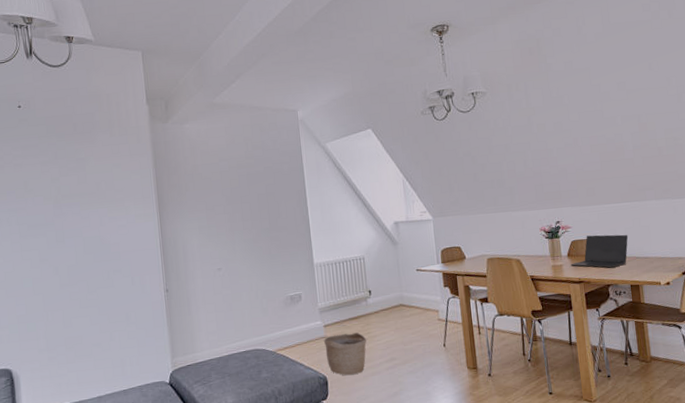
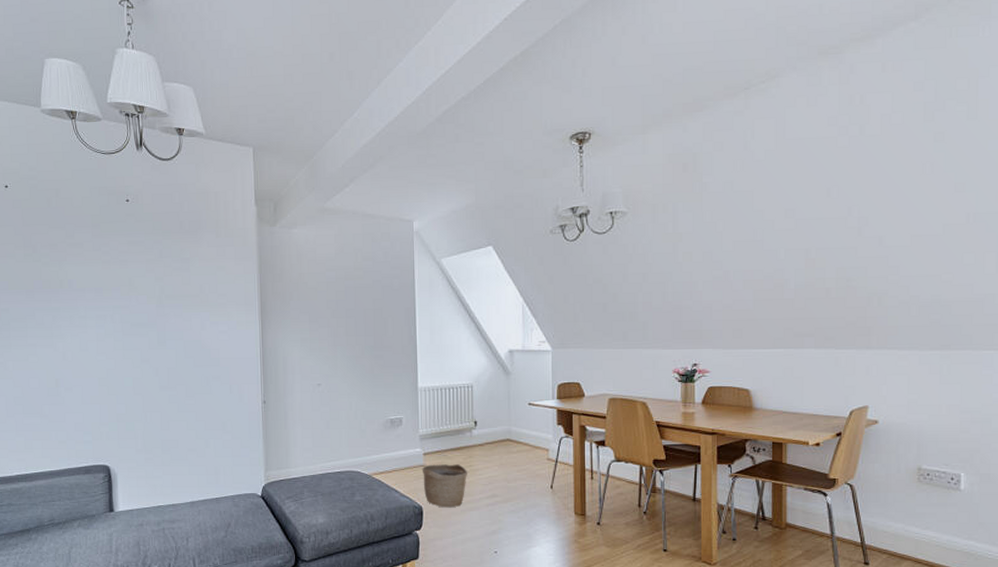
laptop: present [571,234,629,269] -> none [704,382,777,421]

